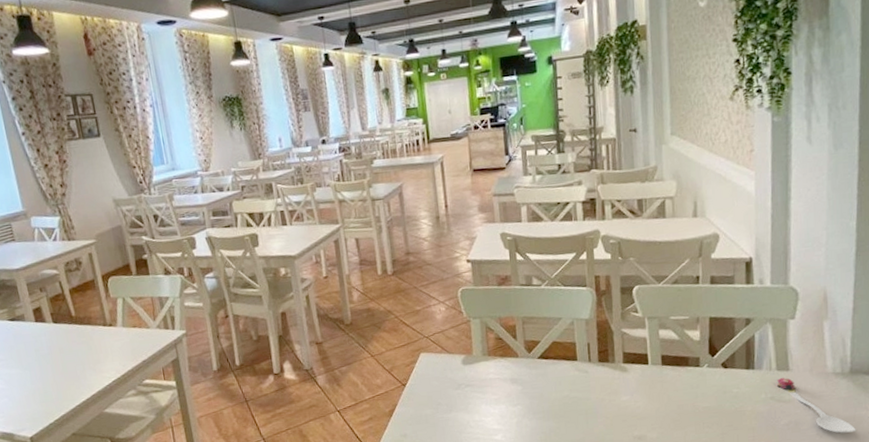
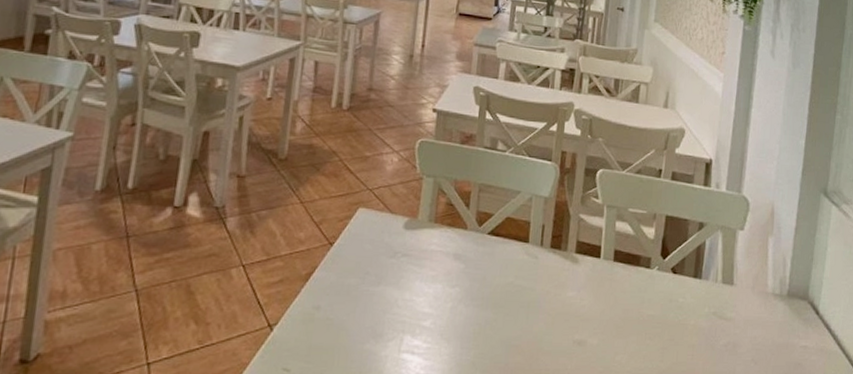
spoon: present [777,378,856,434] -> none [721,292,788,362]

